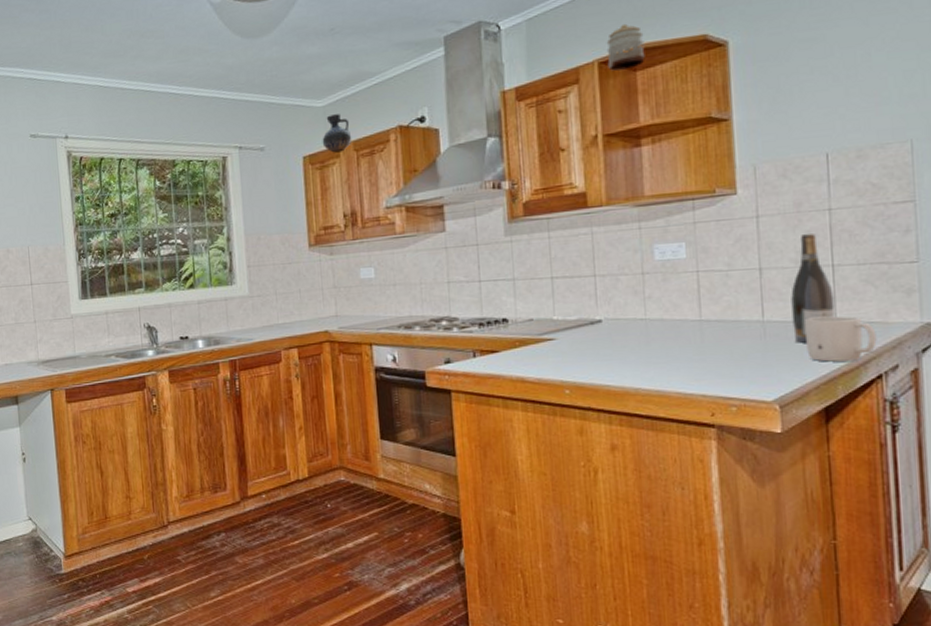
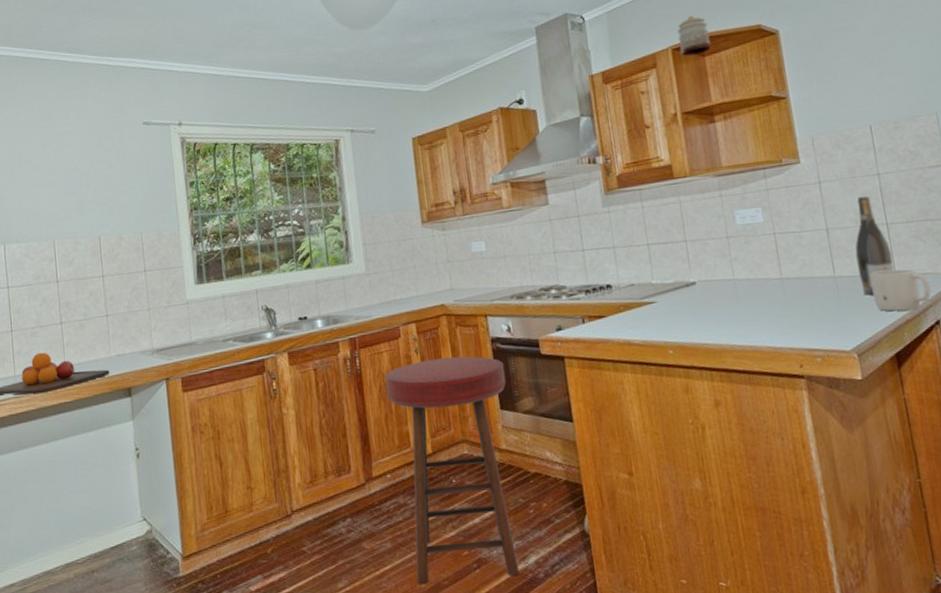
bar stool: none [264,384,391,600] -> present [385,356,520,584]
ceramic jug: present [322,114,352,153] -> none [429,98,457,134]

